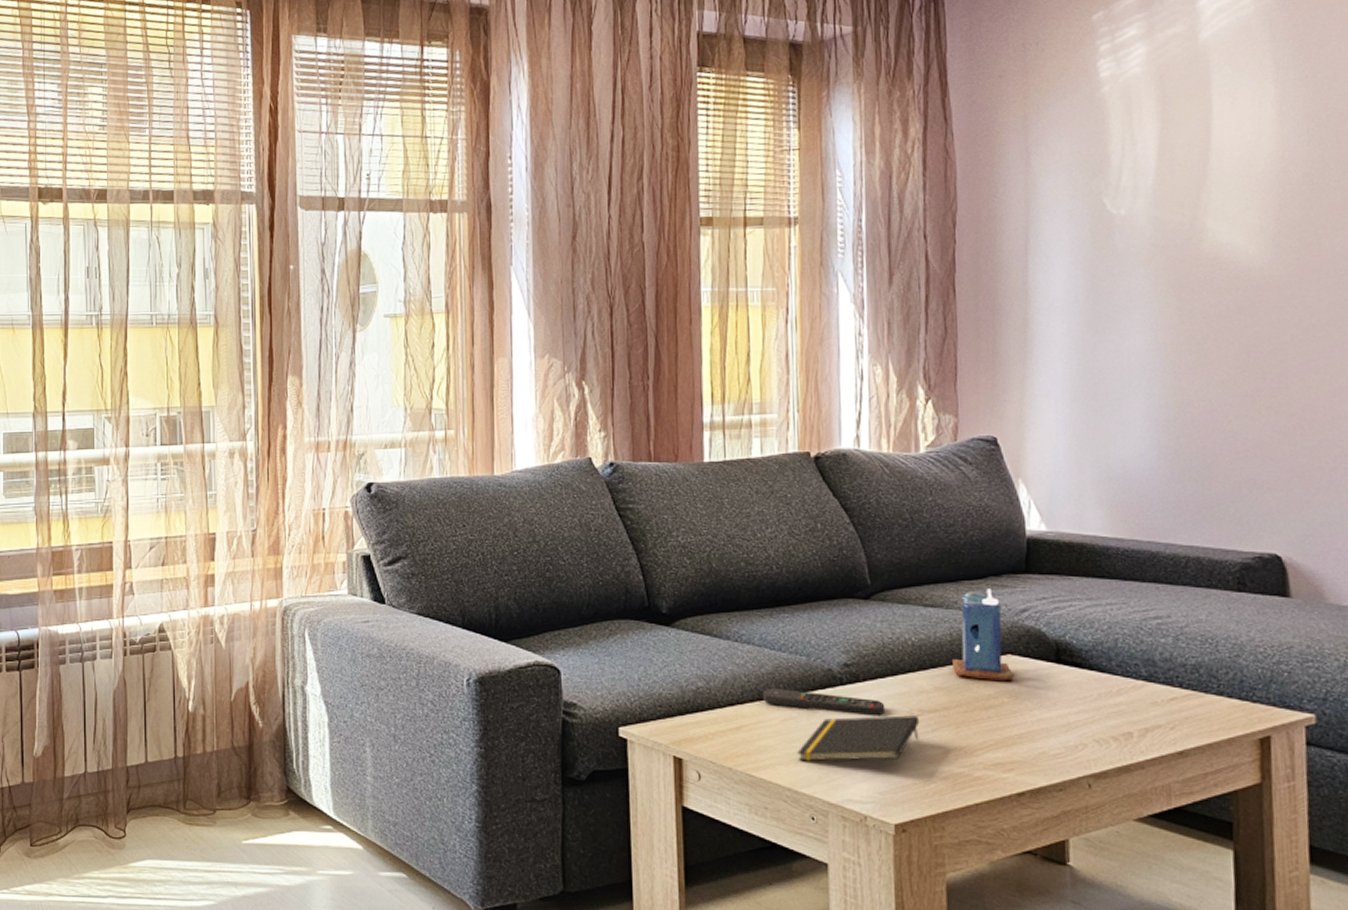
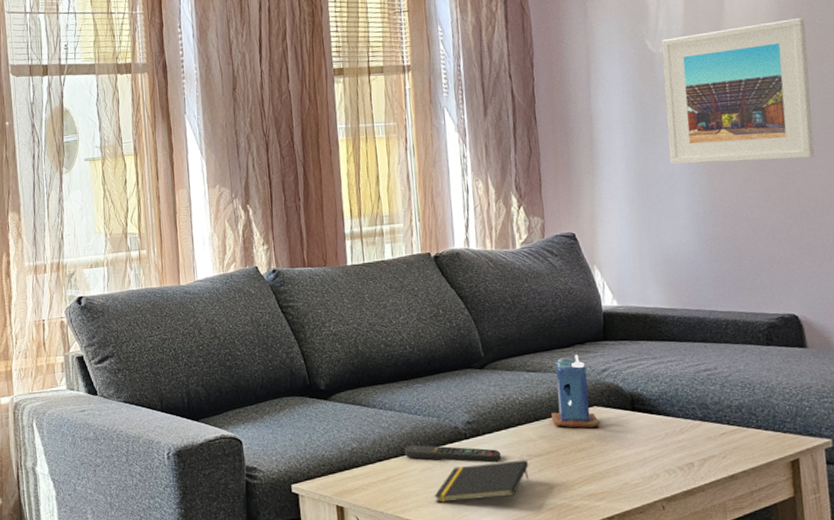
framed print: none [1123,178,1317,358] -> present [661,18,814,165]

